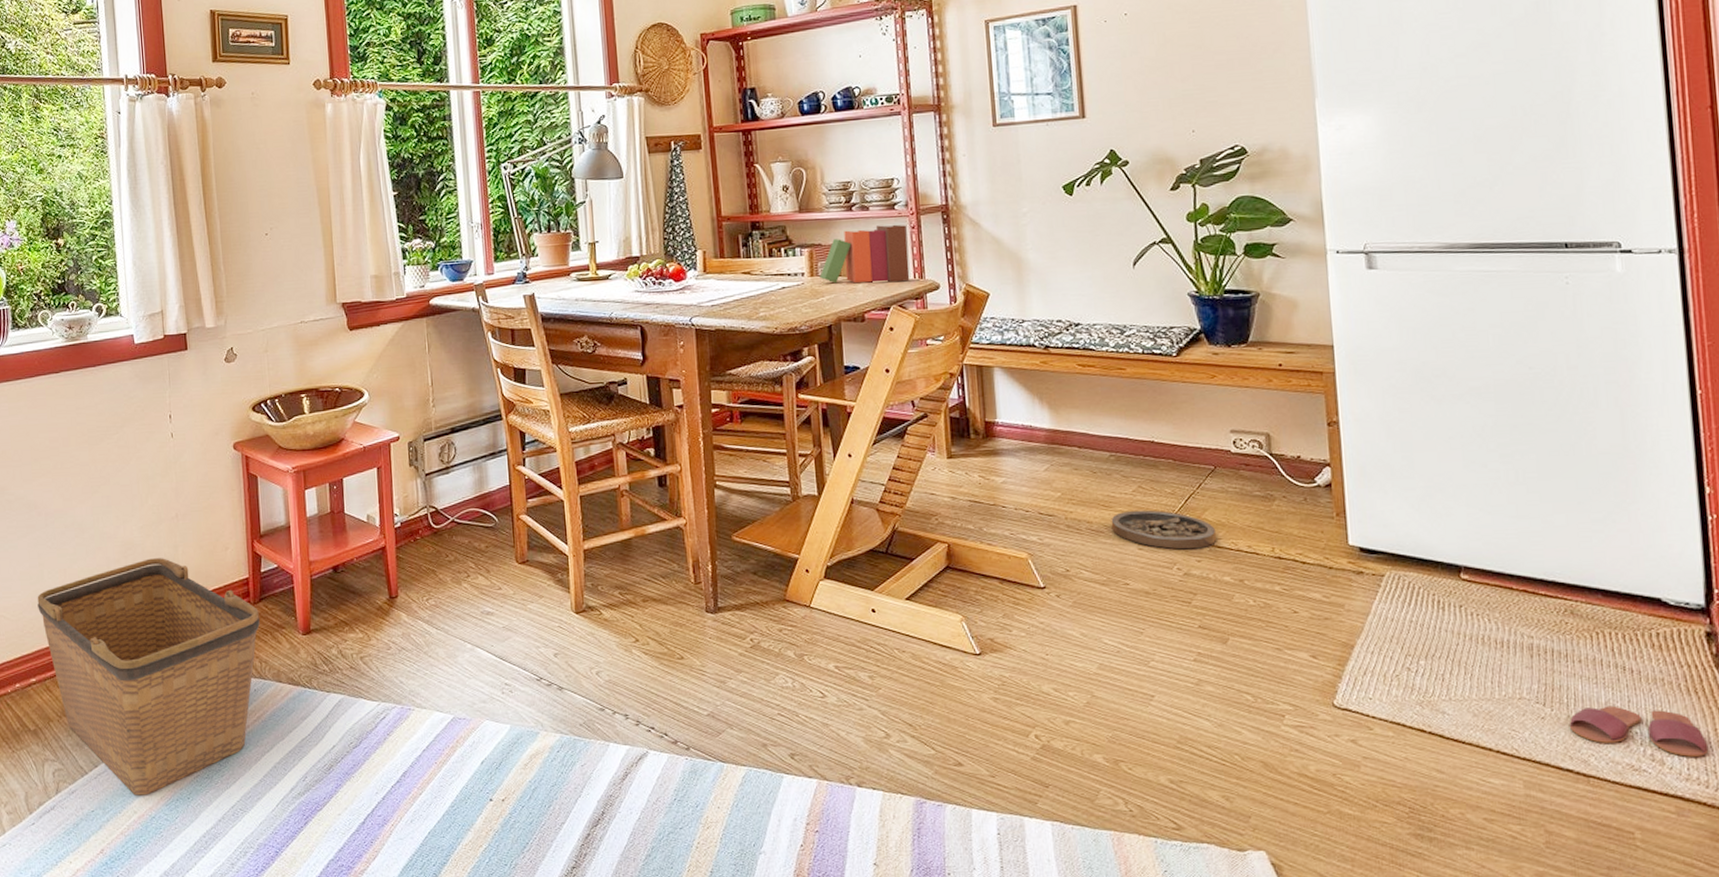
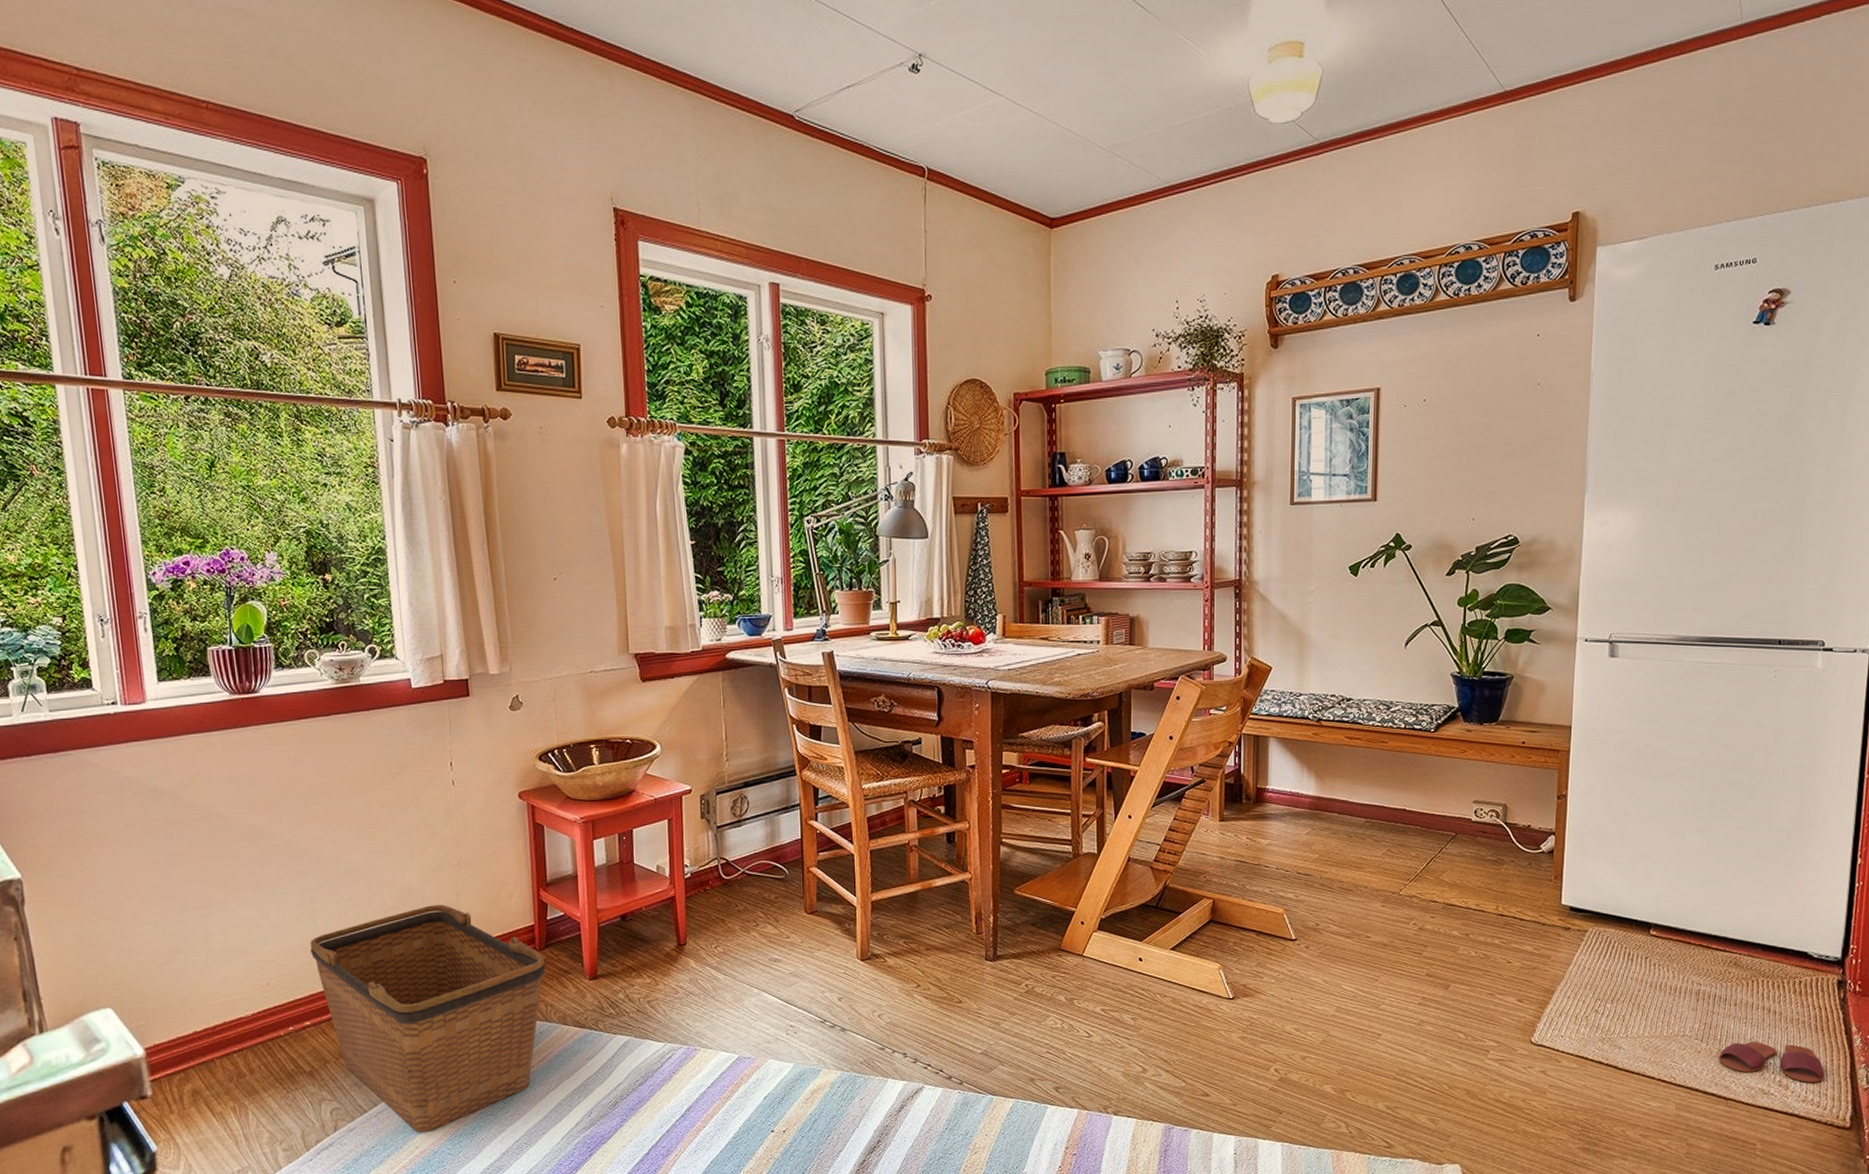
books: present [820,224,910,284] -> none [1114,596,1201,653]
pet bowl: present [1111,510,1217,550] -> none [1360,871,1451,907]

